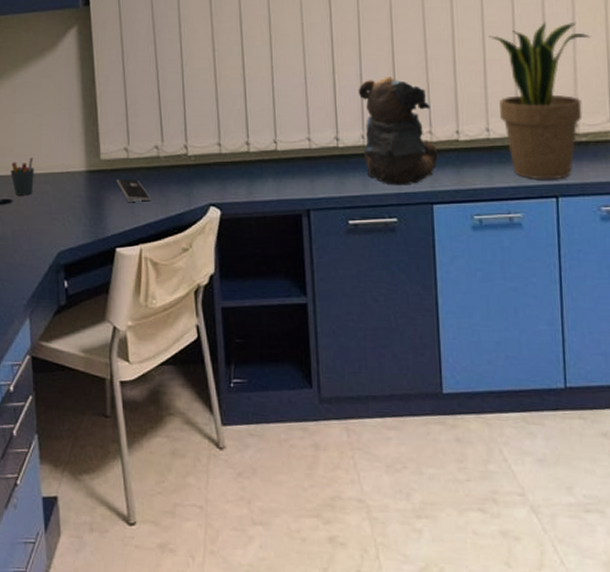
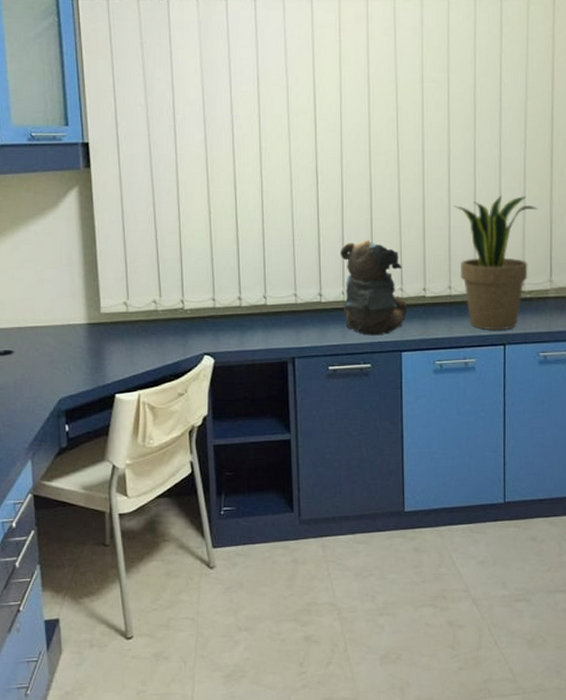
pen holder: present [10,158,35,196] -> none [11,311,36,347]
keyboard: present [116,178,152,202] -> none [116,330,150,352]

